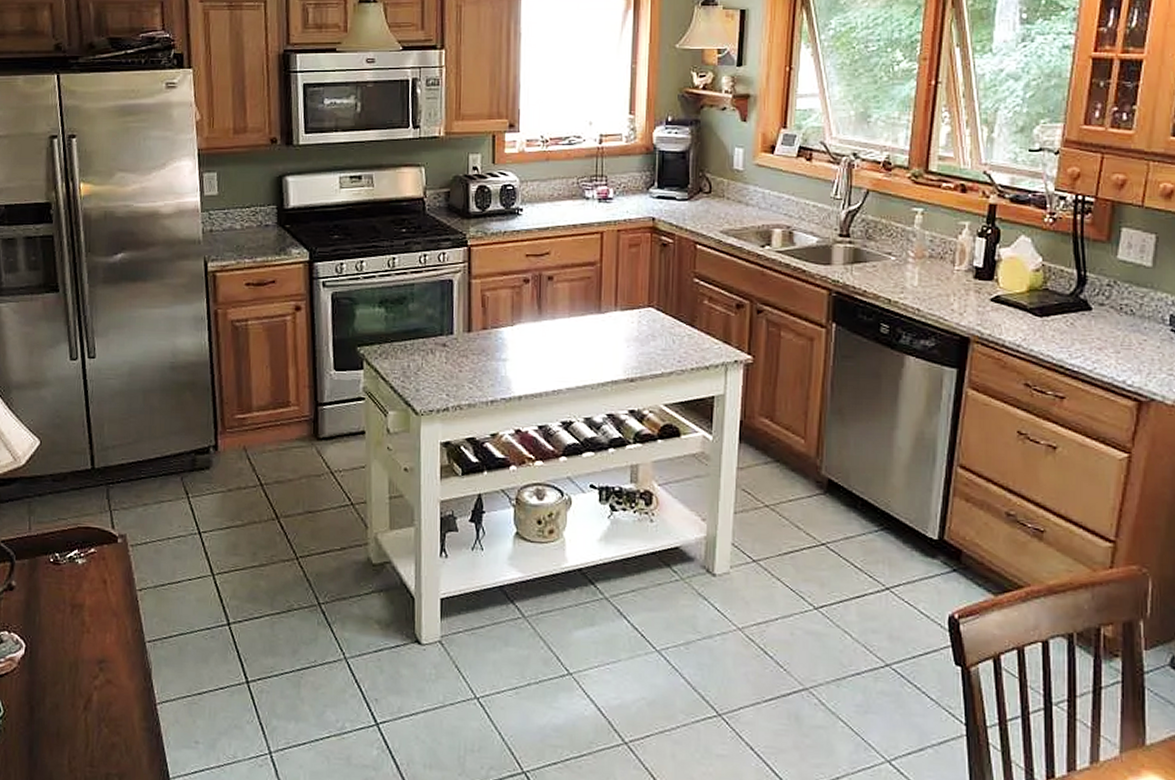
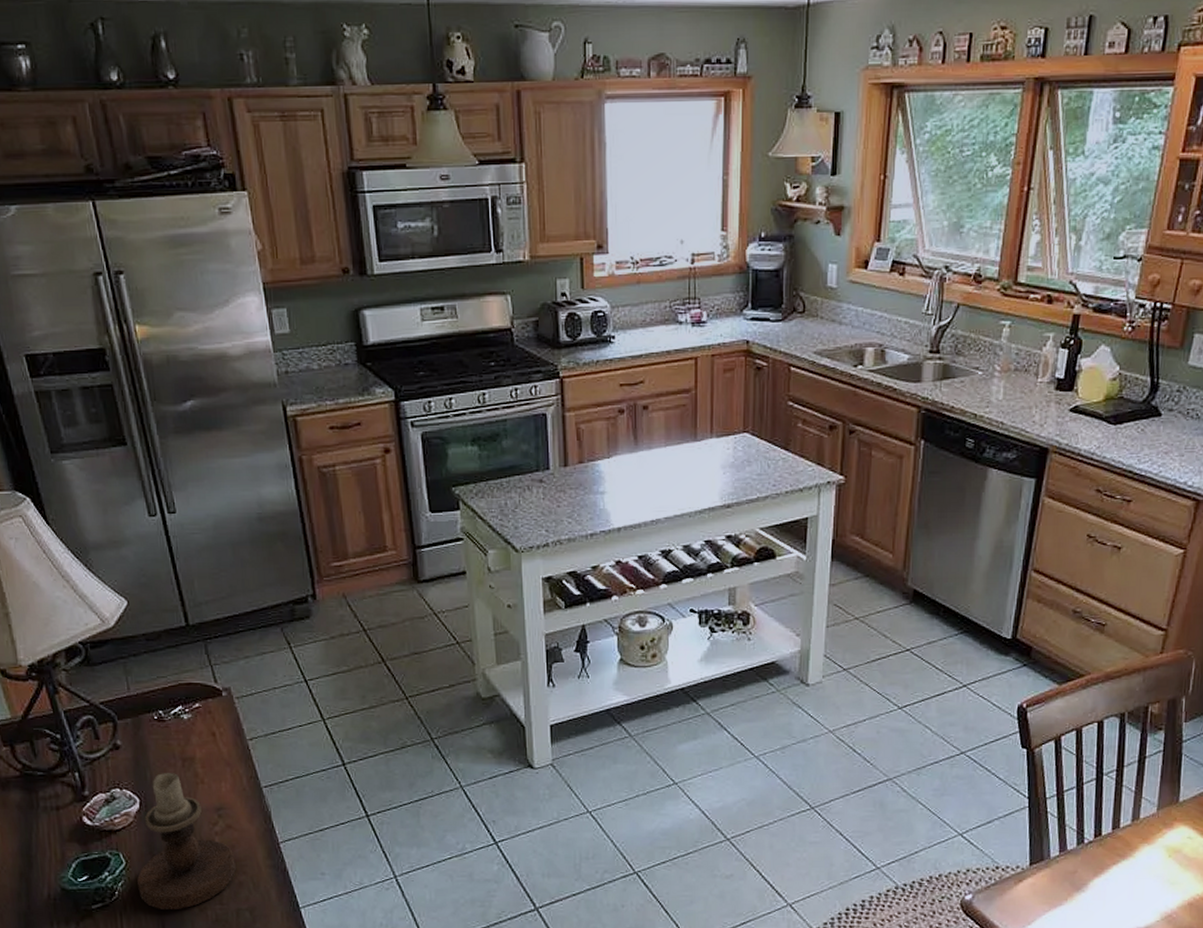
candlestick: none [12,618,111,768] -> present [137,773,236,910]

